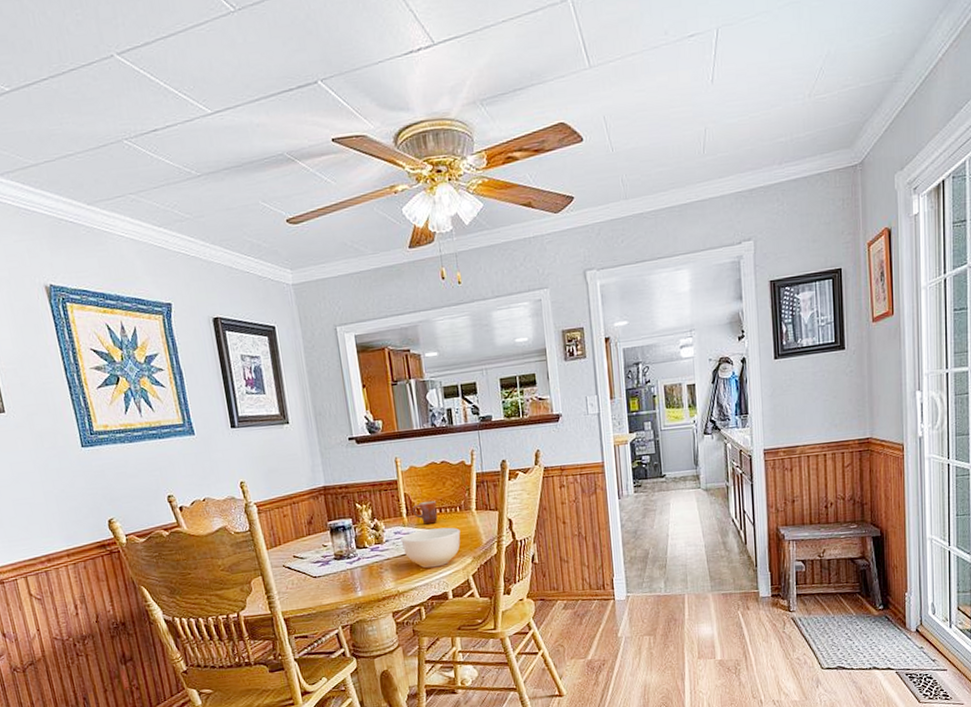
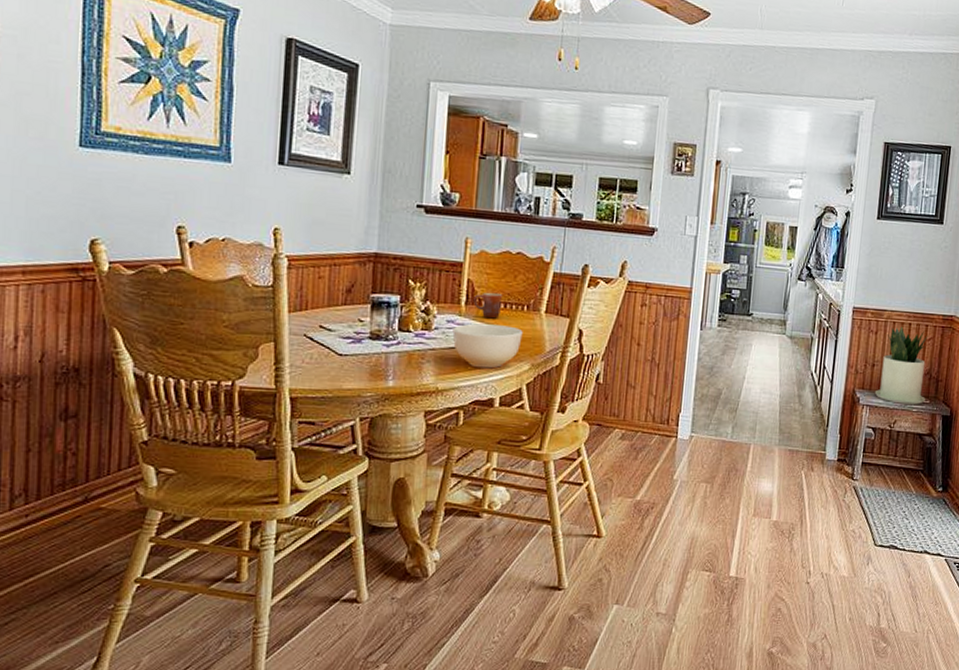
planter: none [798,458,852,534] -> present [874,326,929,405]

